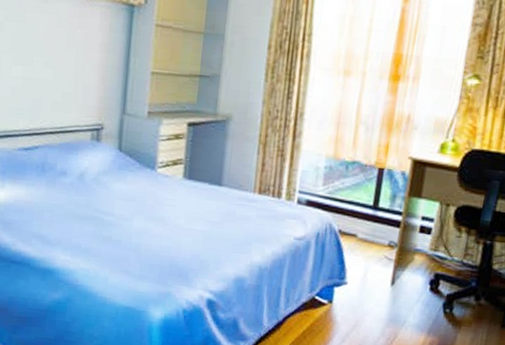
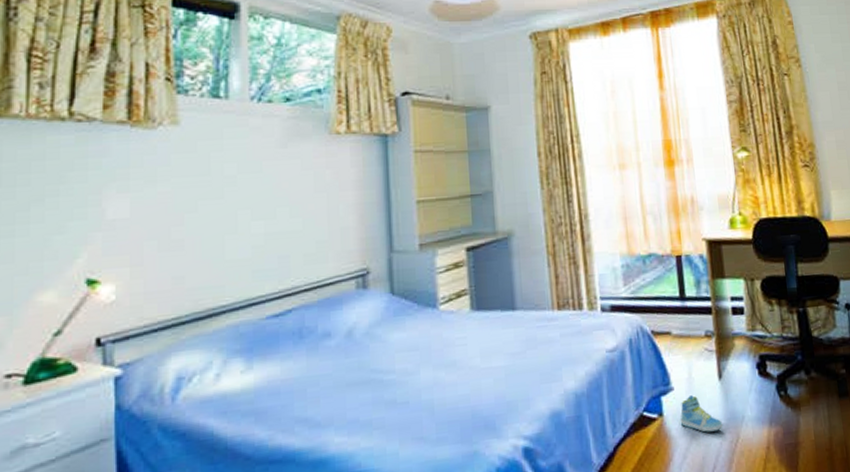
sneaker: none [346,292,385,327] -> present [680,395,723,433]

